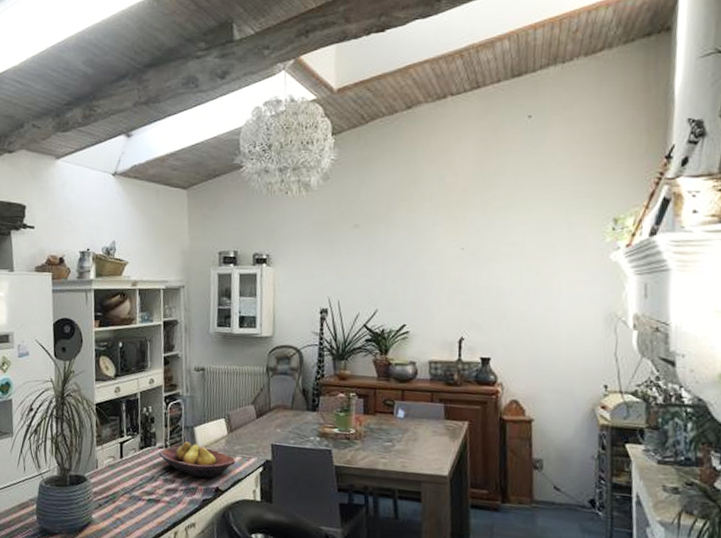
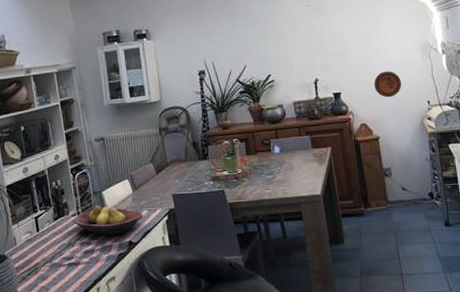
decorative plate: none [535,340,573,374] -> present [374,71,402,98]

